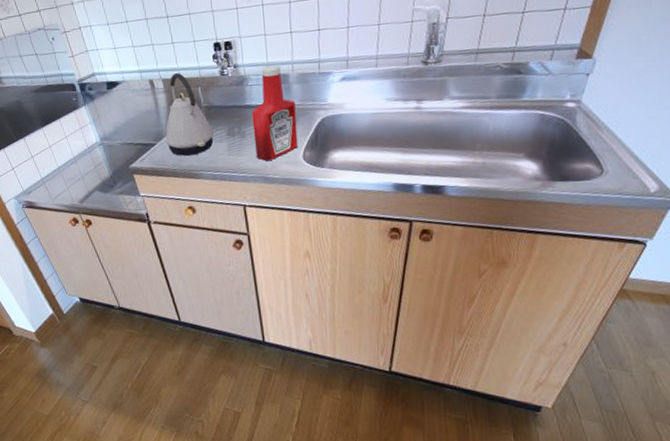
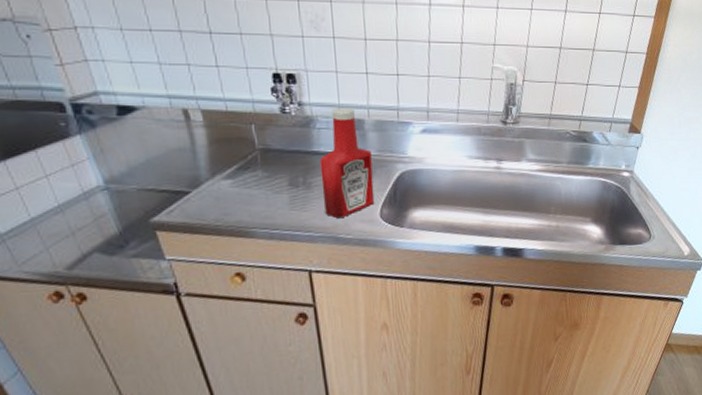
kettle: present [165,72,214,157] -> none [204,103,272,210]

